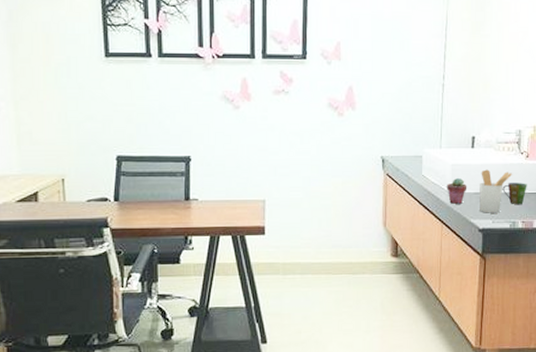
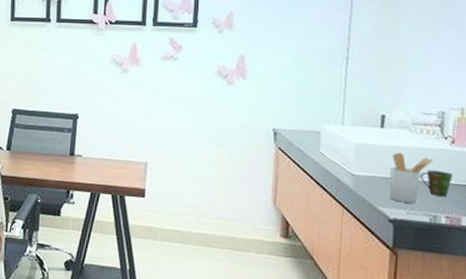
potted succulent: present [447,177,467,204] -> none [349,158,375,188]

